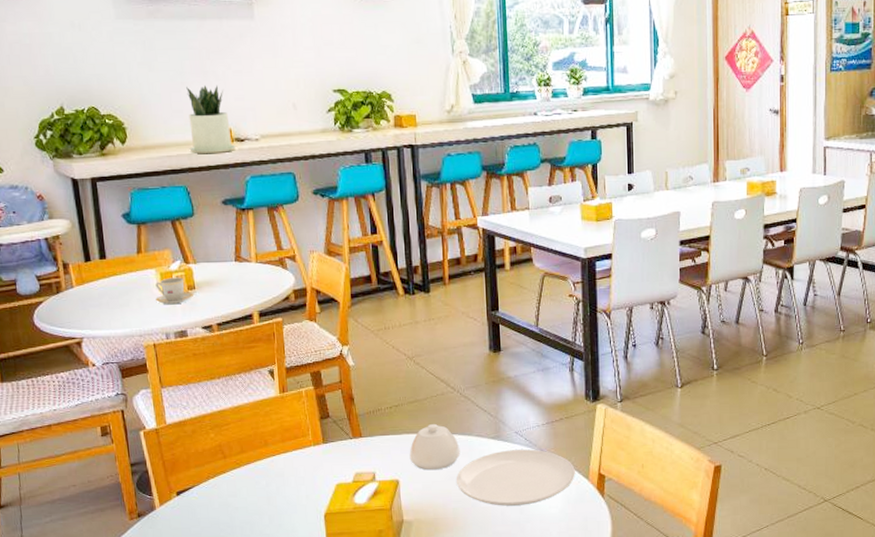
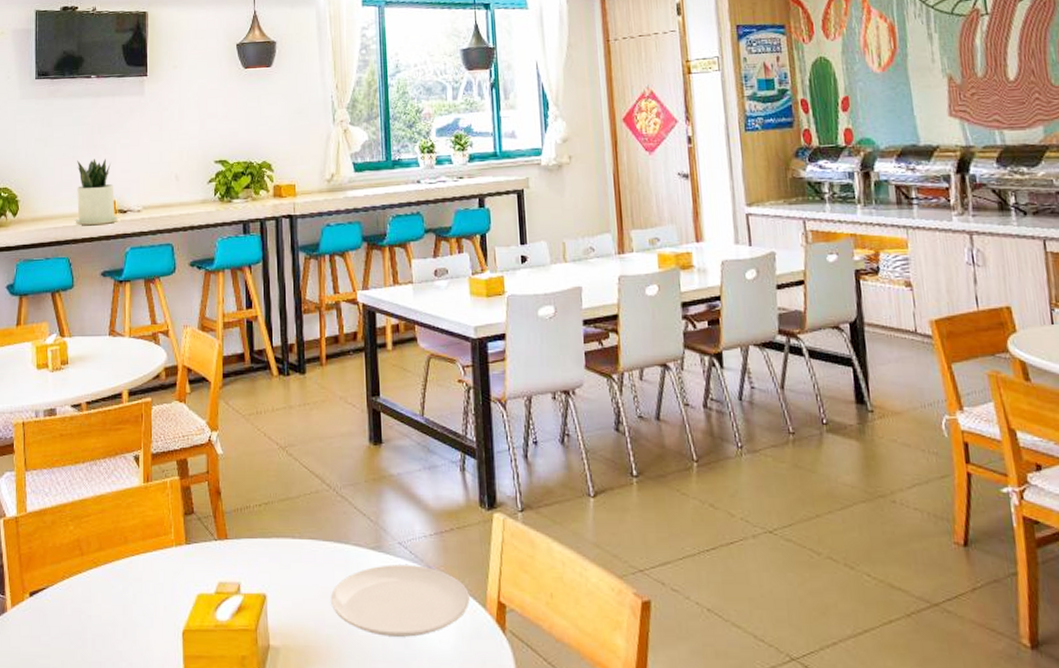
teacup: present [155,277,195,305] -> none [29,351,67,381]
sugar bowl: present [409,423,460,471] -> none [278,526,336,585]

